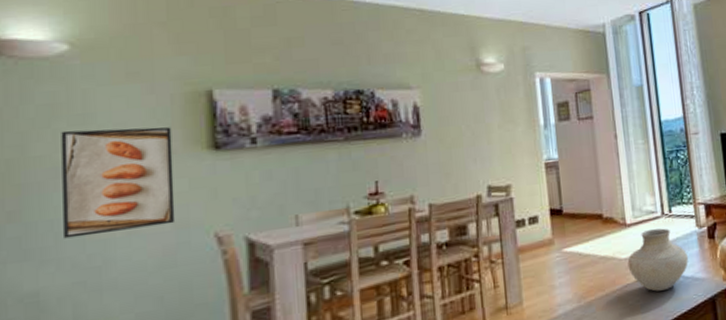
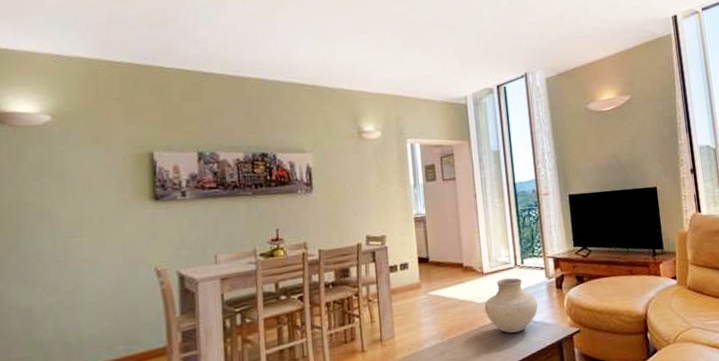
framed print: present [61,127,176,239] -> none [46,181,126,268]

